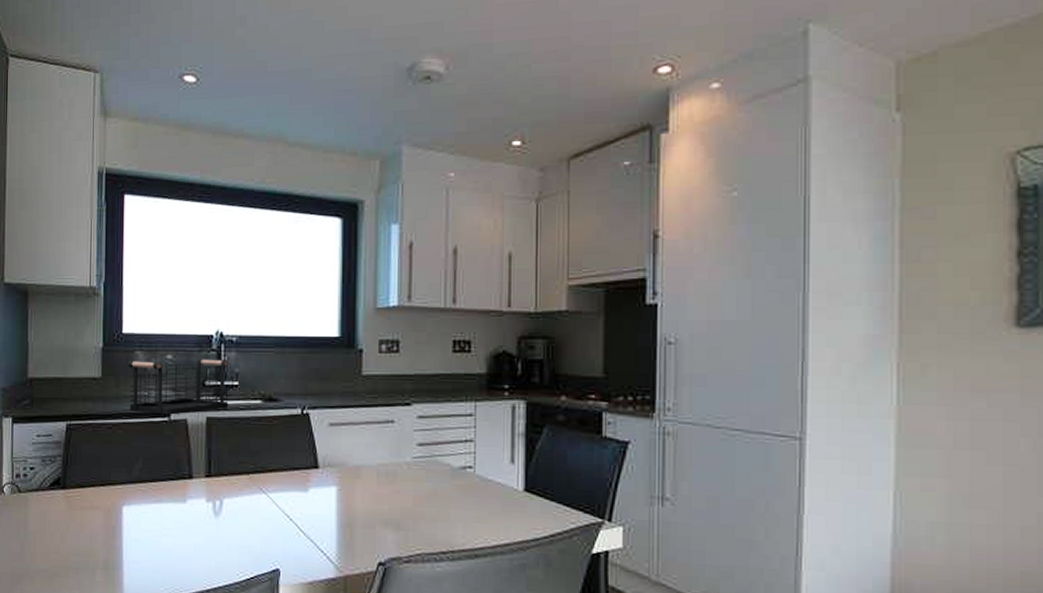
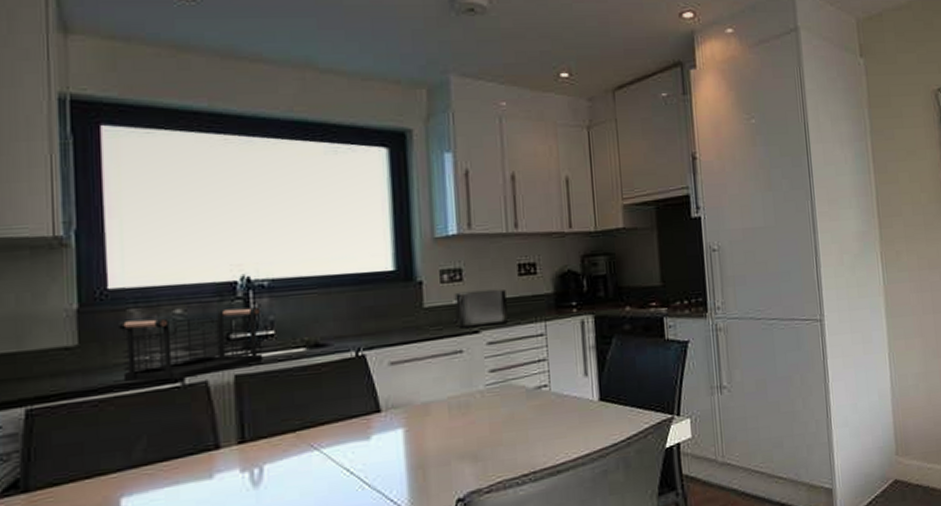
toaster: none [387,363,439,400] -> present [452,288,508,328]

